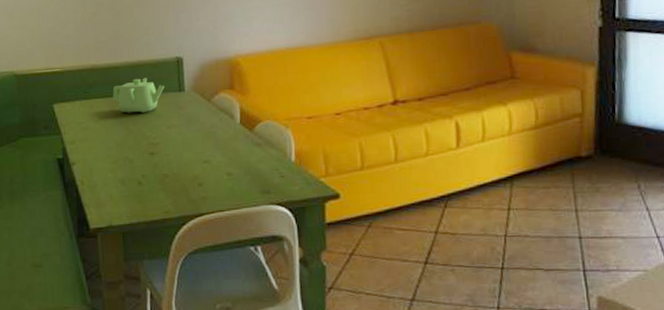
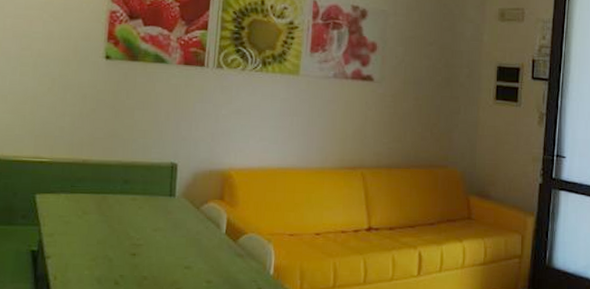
teapot: present [112,77,165,114] -> none [101,178,156,214]

